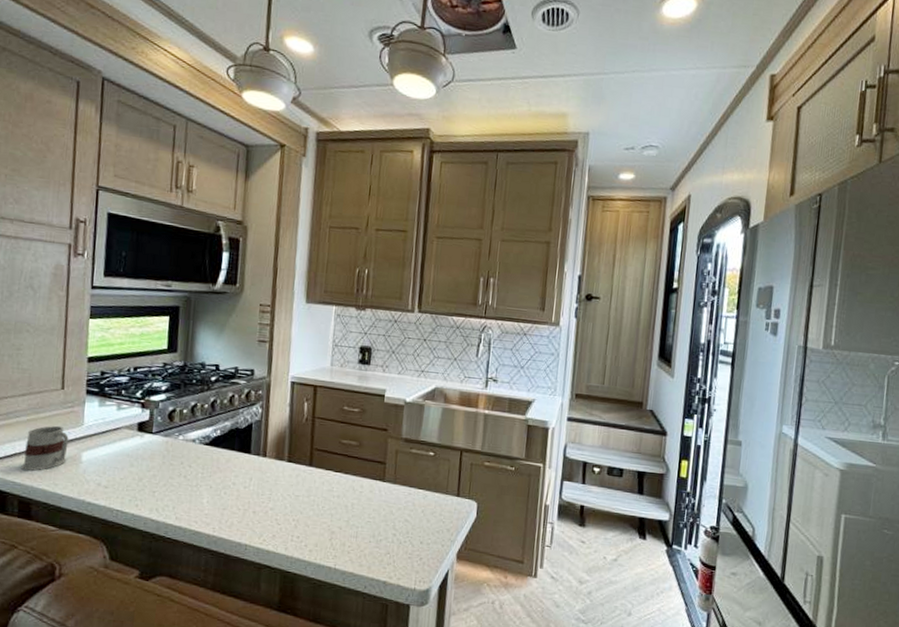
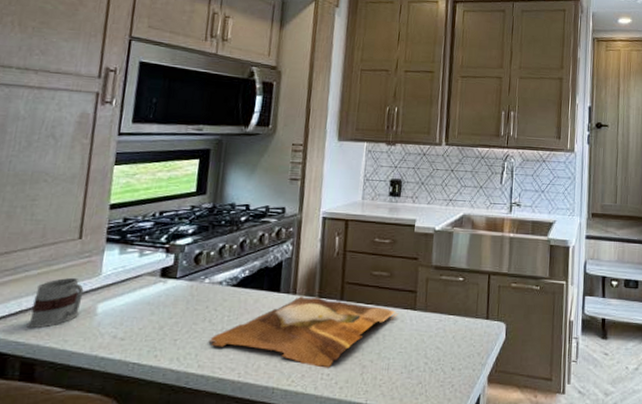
cutting board: none [184,458,368,532] -> present [208,295,399,369]

